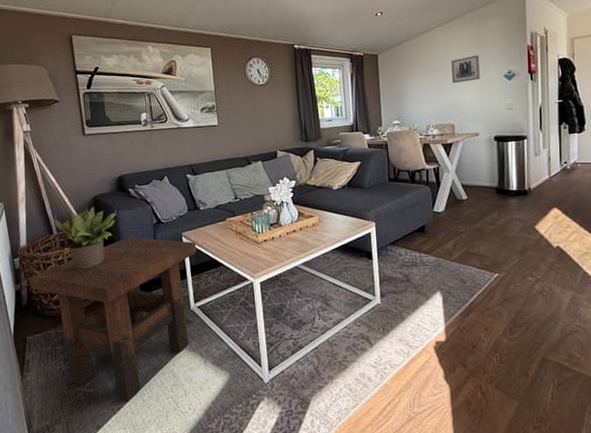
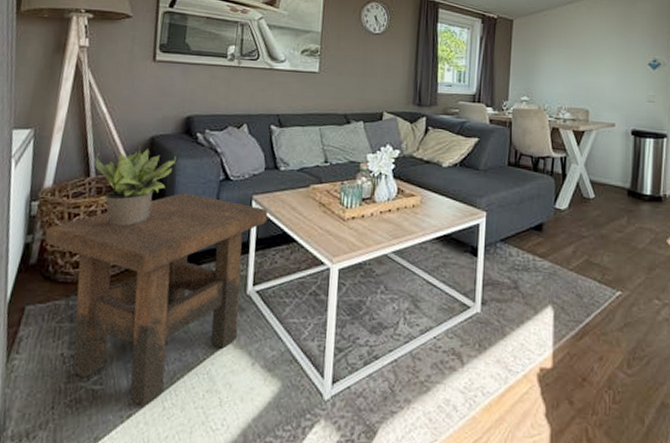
wall art: present [451,55,480,84] -> none [591,36,624,65]

